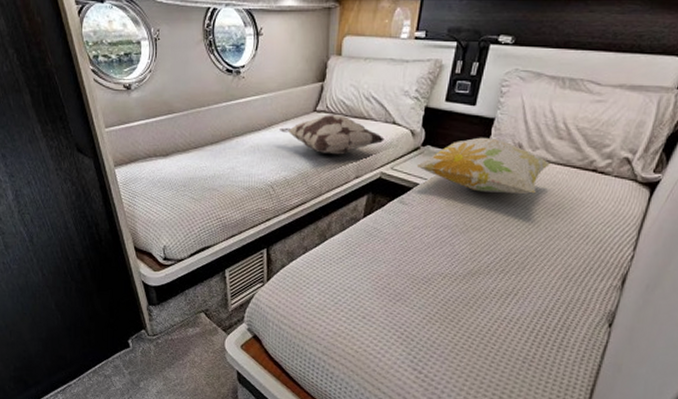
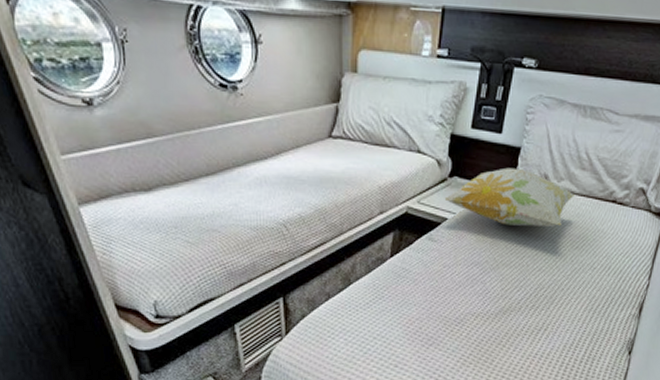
decorative pillow: present [279,115,385,155] -> none [290,141,409,188]

